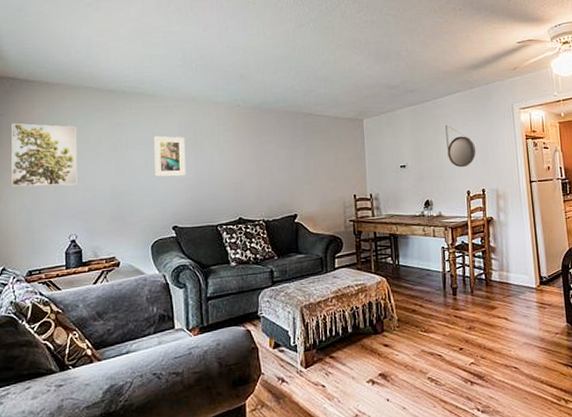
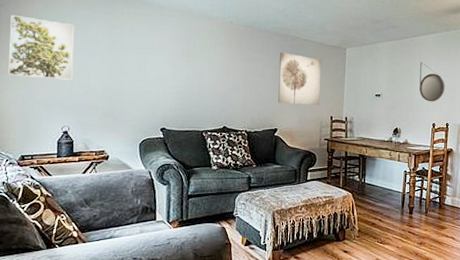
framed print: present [153,135,186,177] -> none [146,42,179,83]
wall art: none [293,131,341,186] -> present [278,52,322,106]

